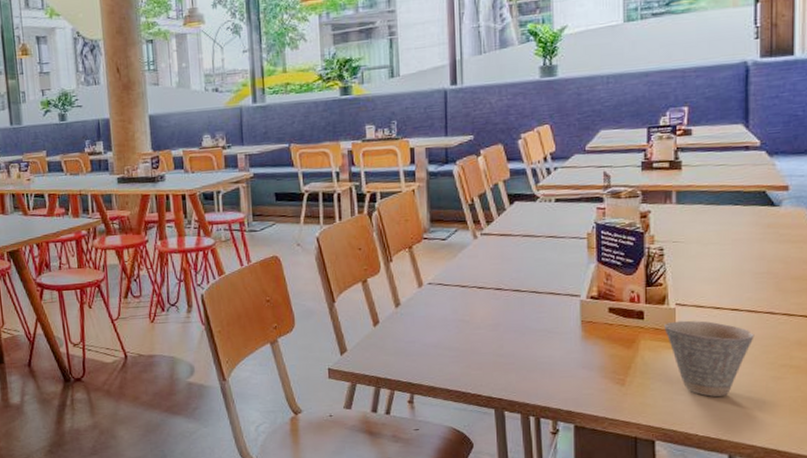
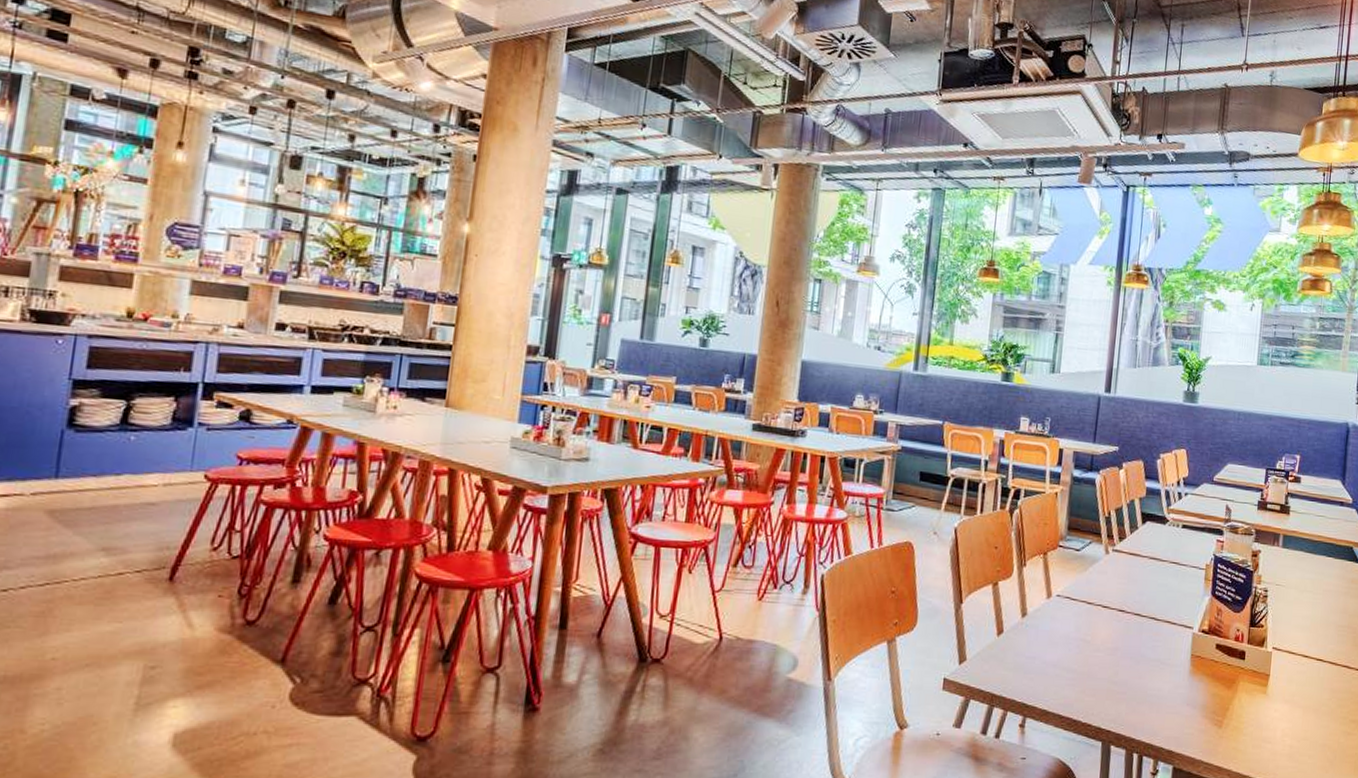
cup: present [664,320,754,397] -> none [1261,665,1333,747]

